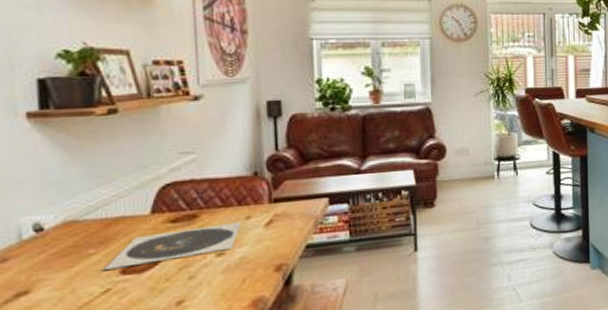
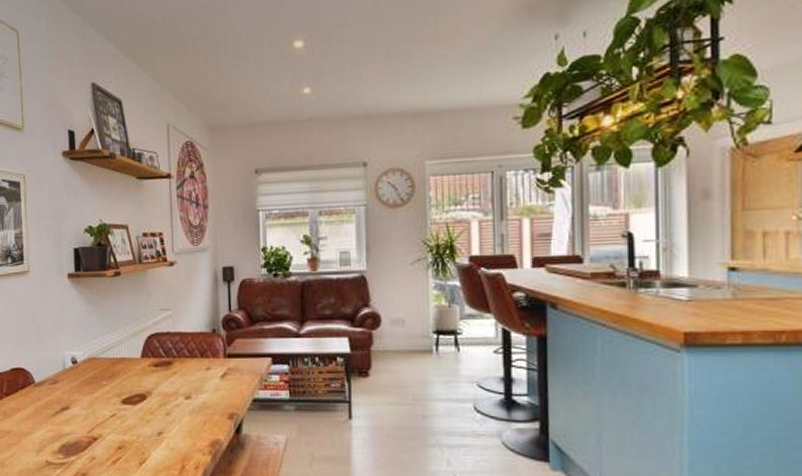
plate: present [103,221,242,270] -> none [111,371,204,399]

